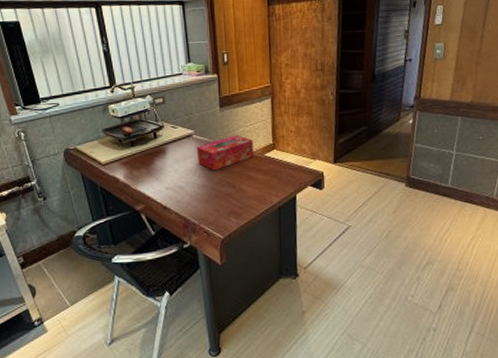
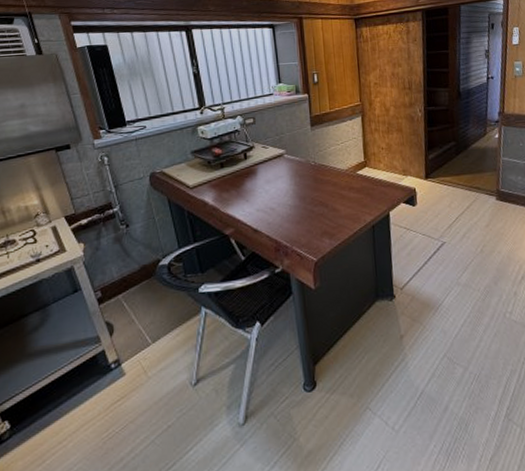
tissue box: present [196,135,254,171] -> none [287,154,346,191]

